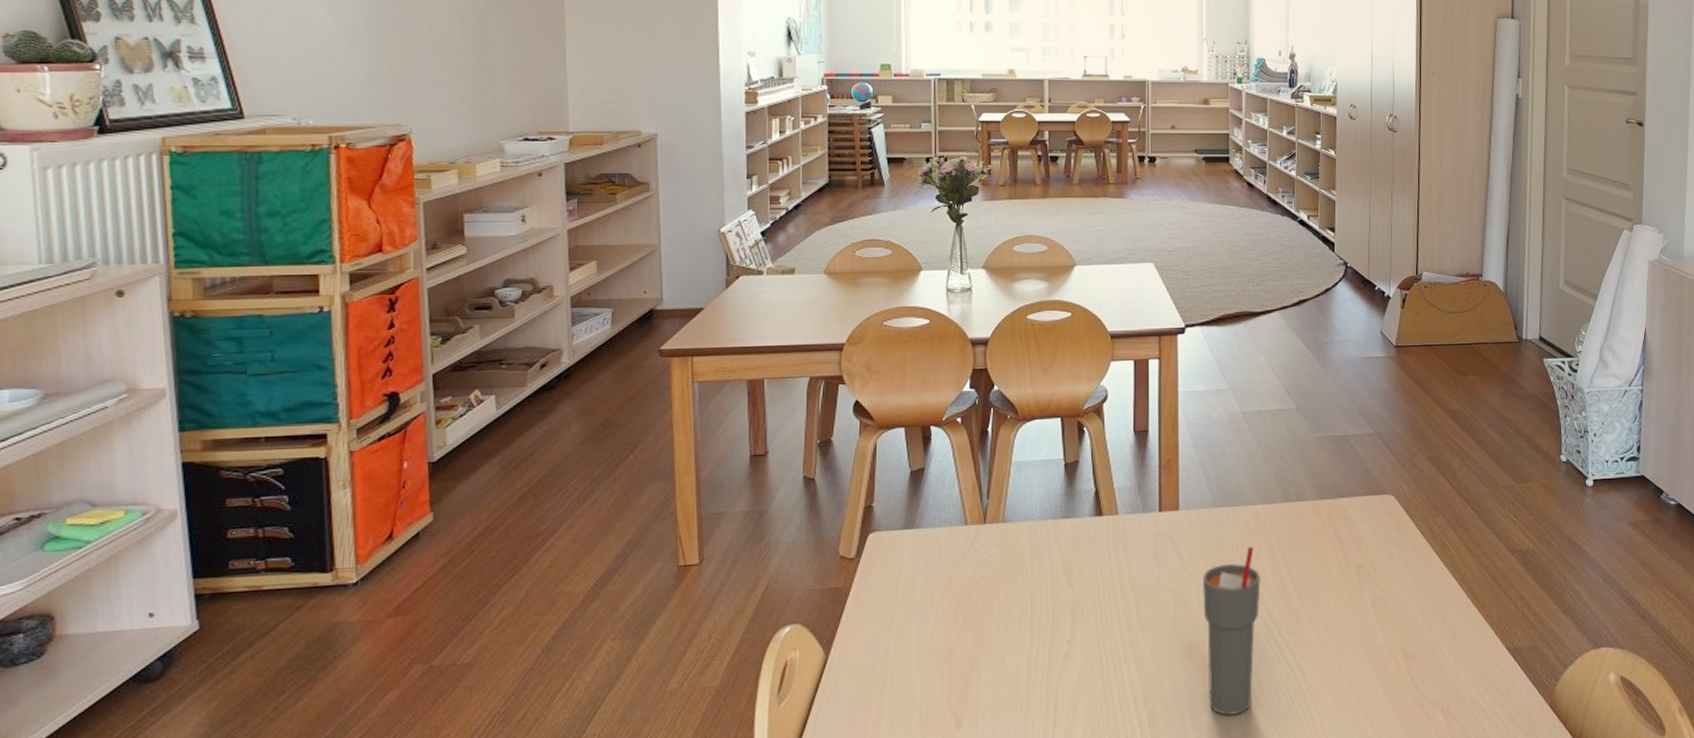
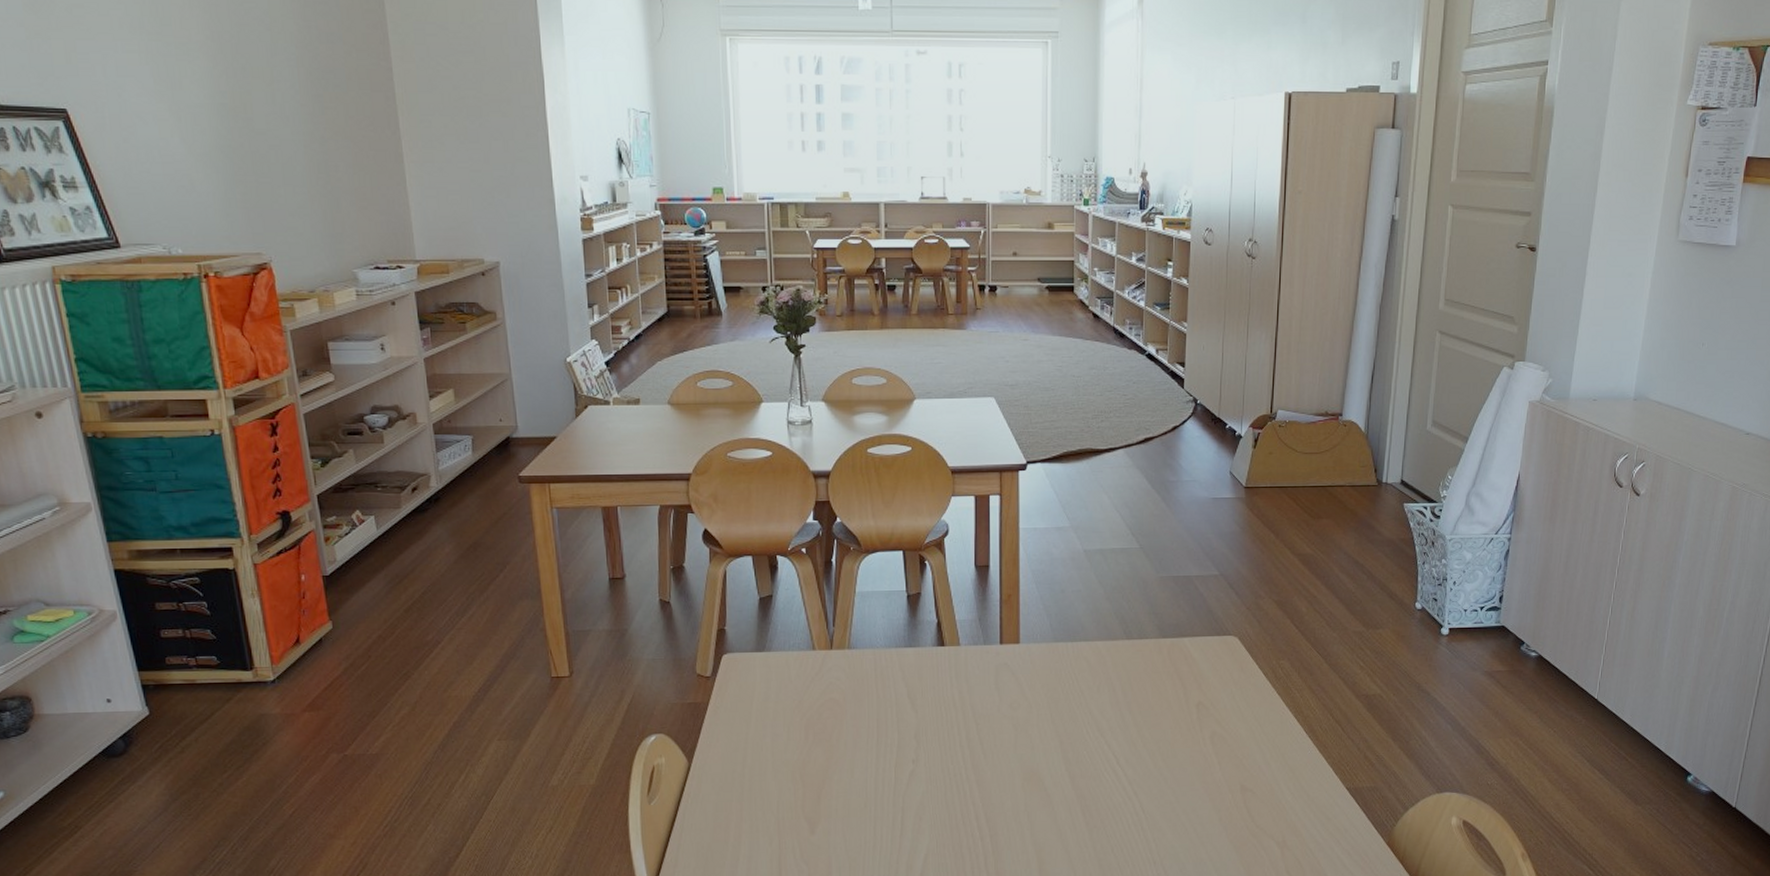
cup: present [1203,546,1260,716] -> none [1043,680,1100,836]

